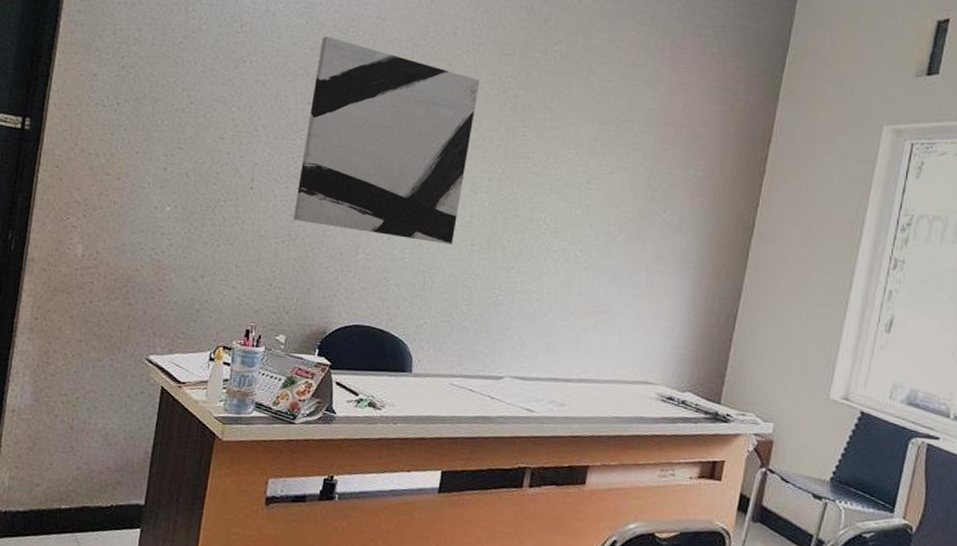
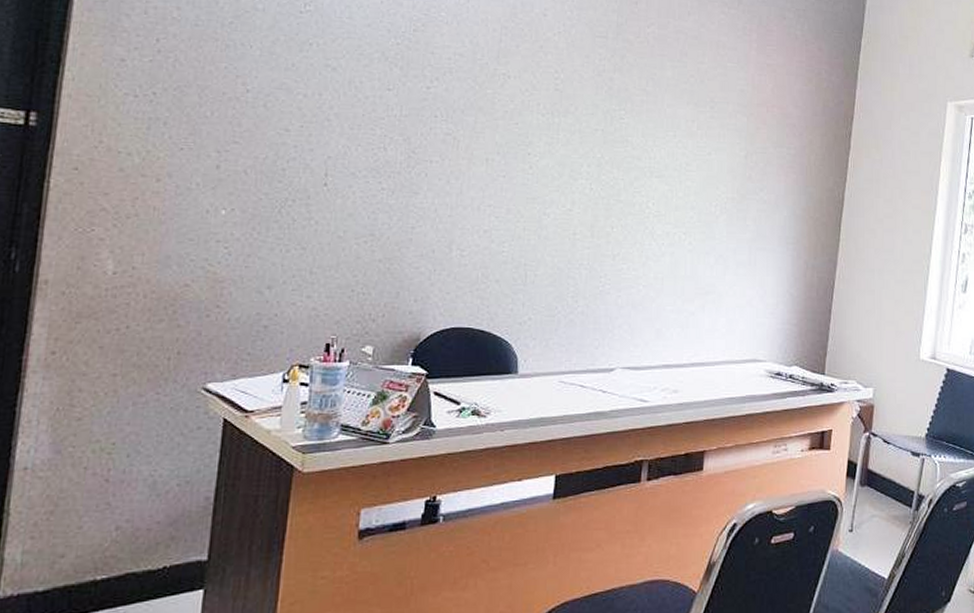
wall art: present [293,35,480,244] -> none [376,16,574,234]

